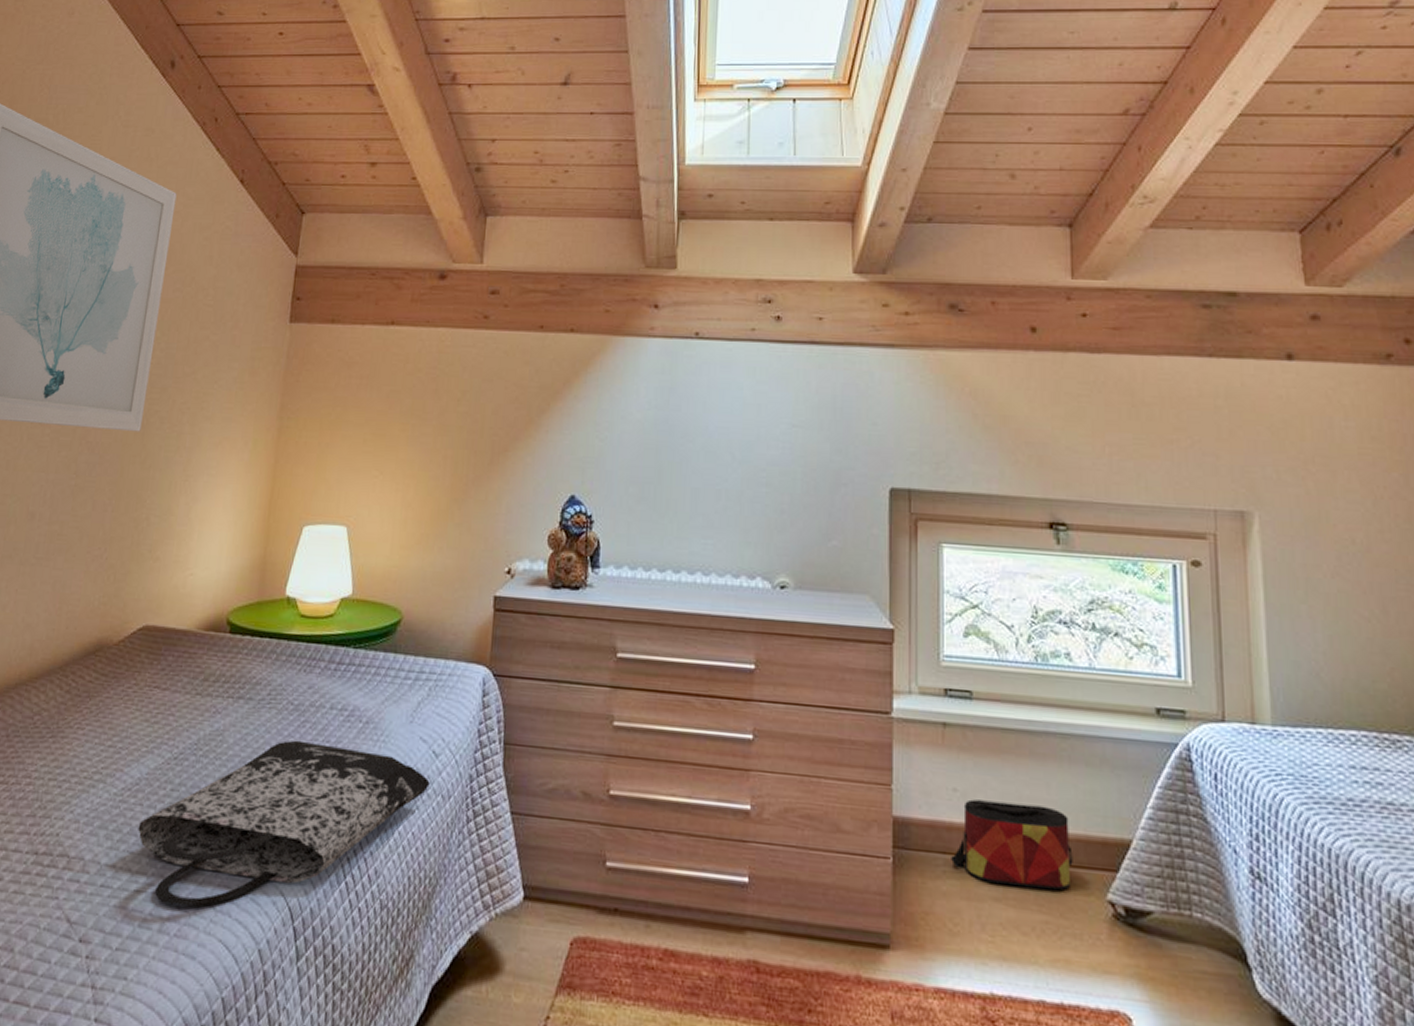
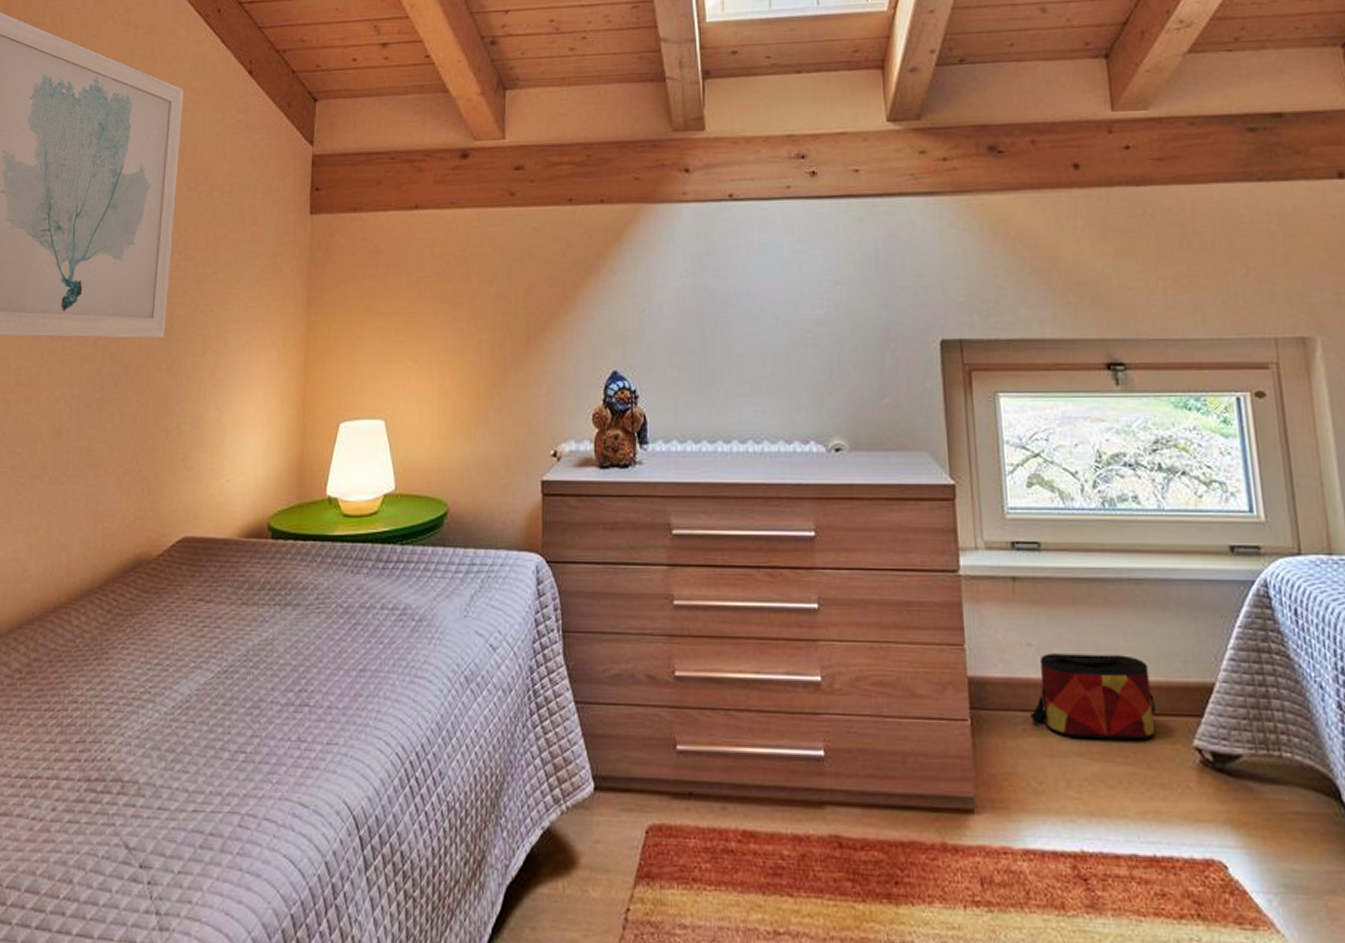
tote bag: present [138,740,430,907] -> none [192,644,489,823]

